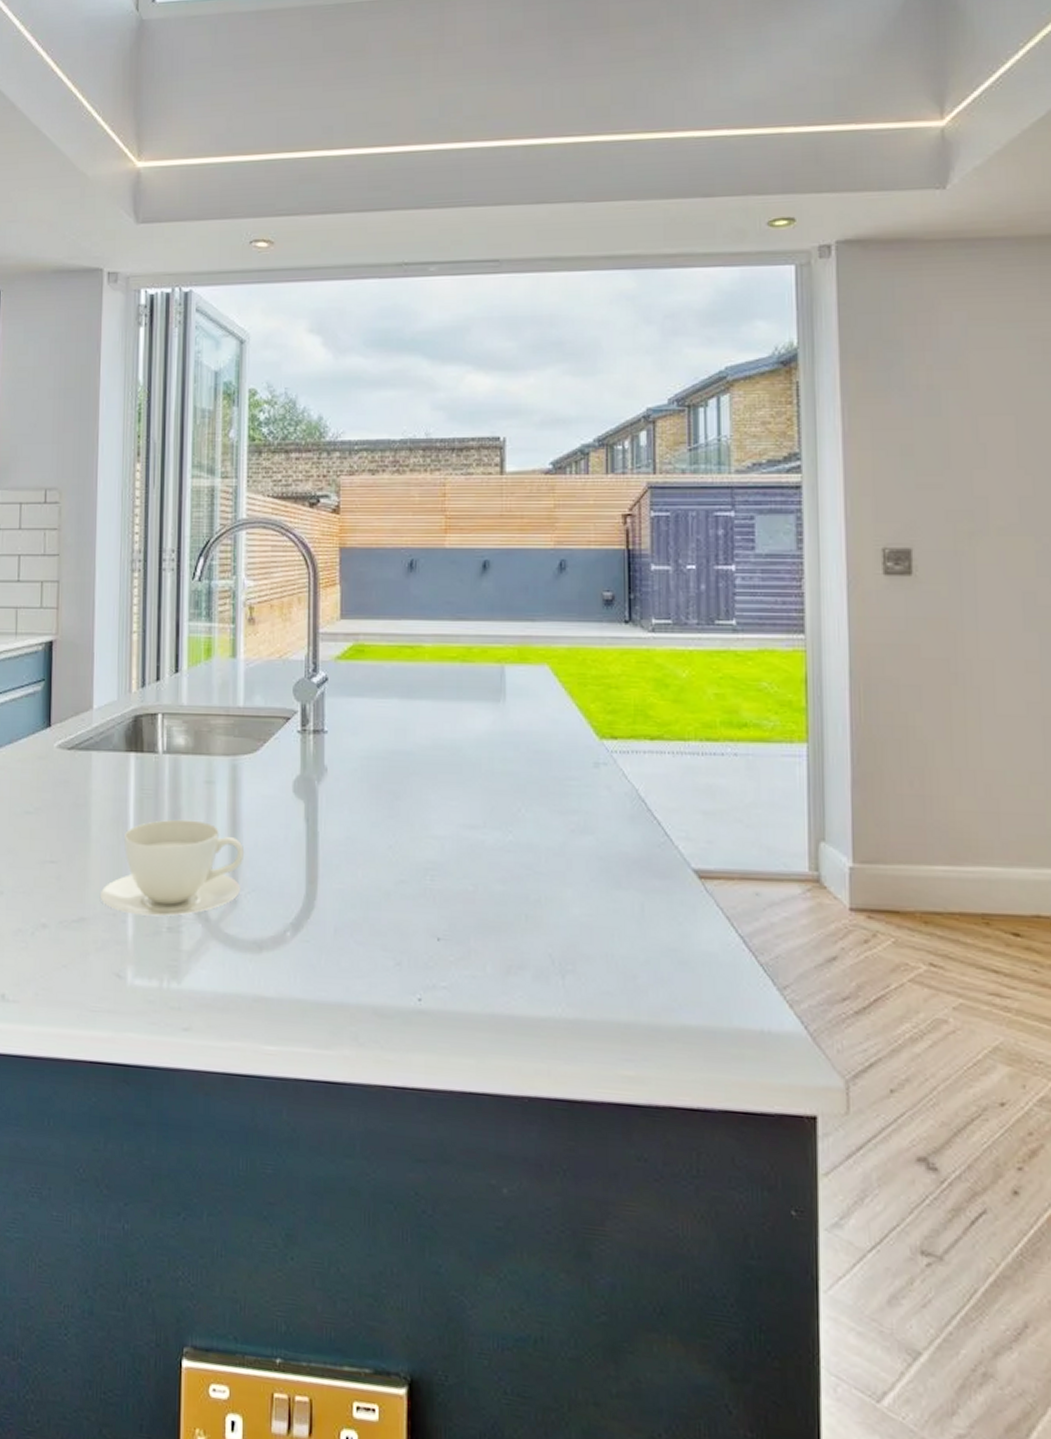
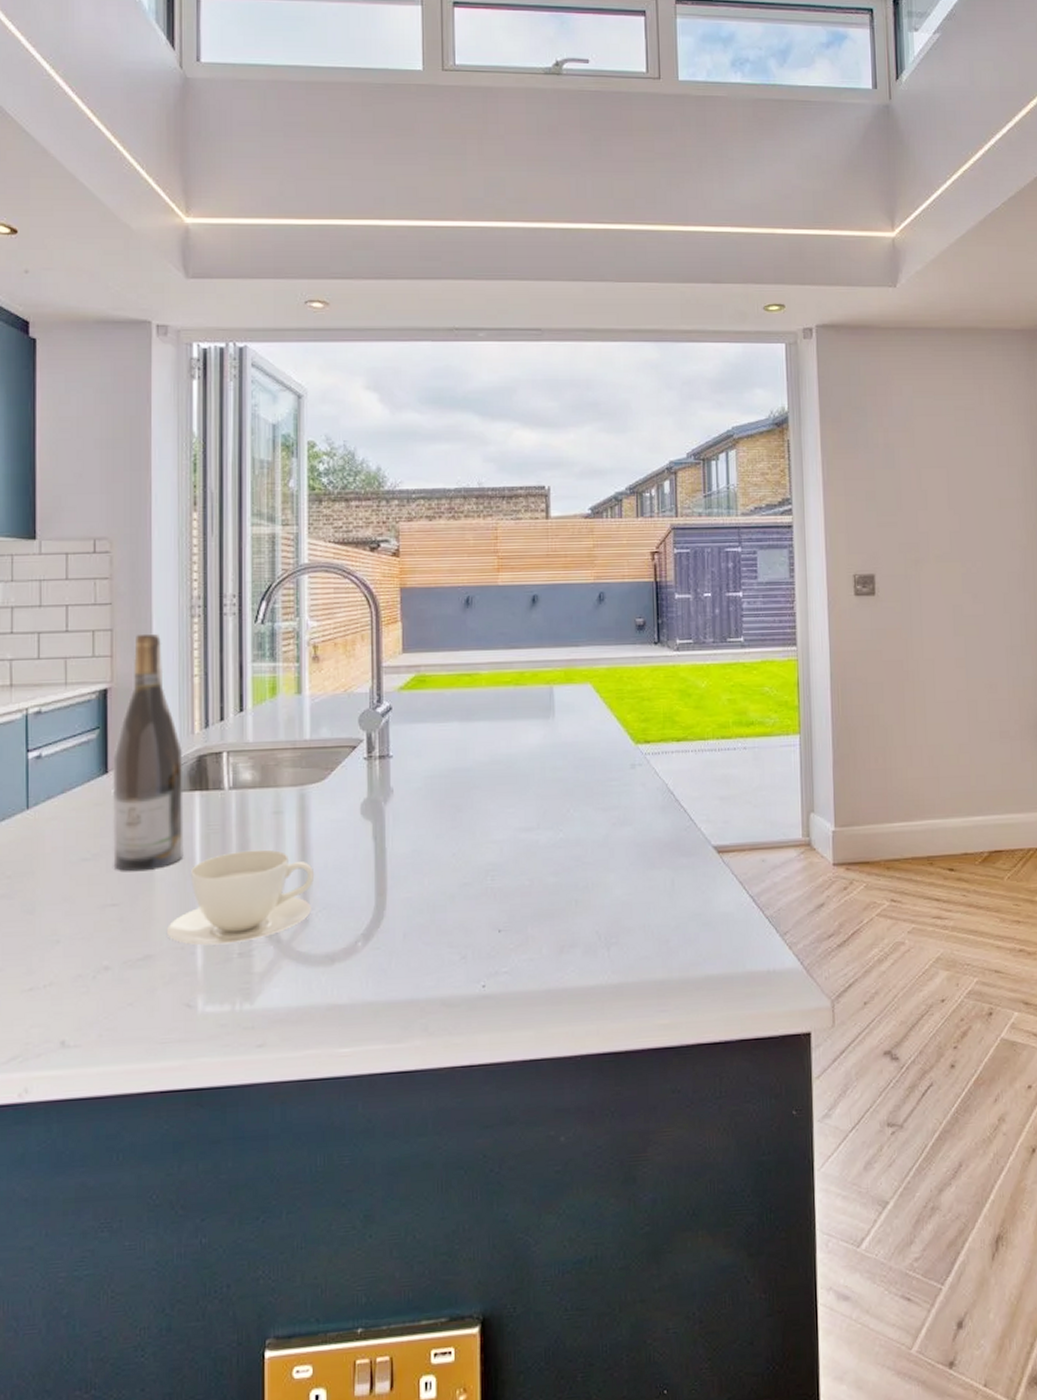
wine bottle: none [53,586,121,830] -> present [112,633,184,871]

